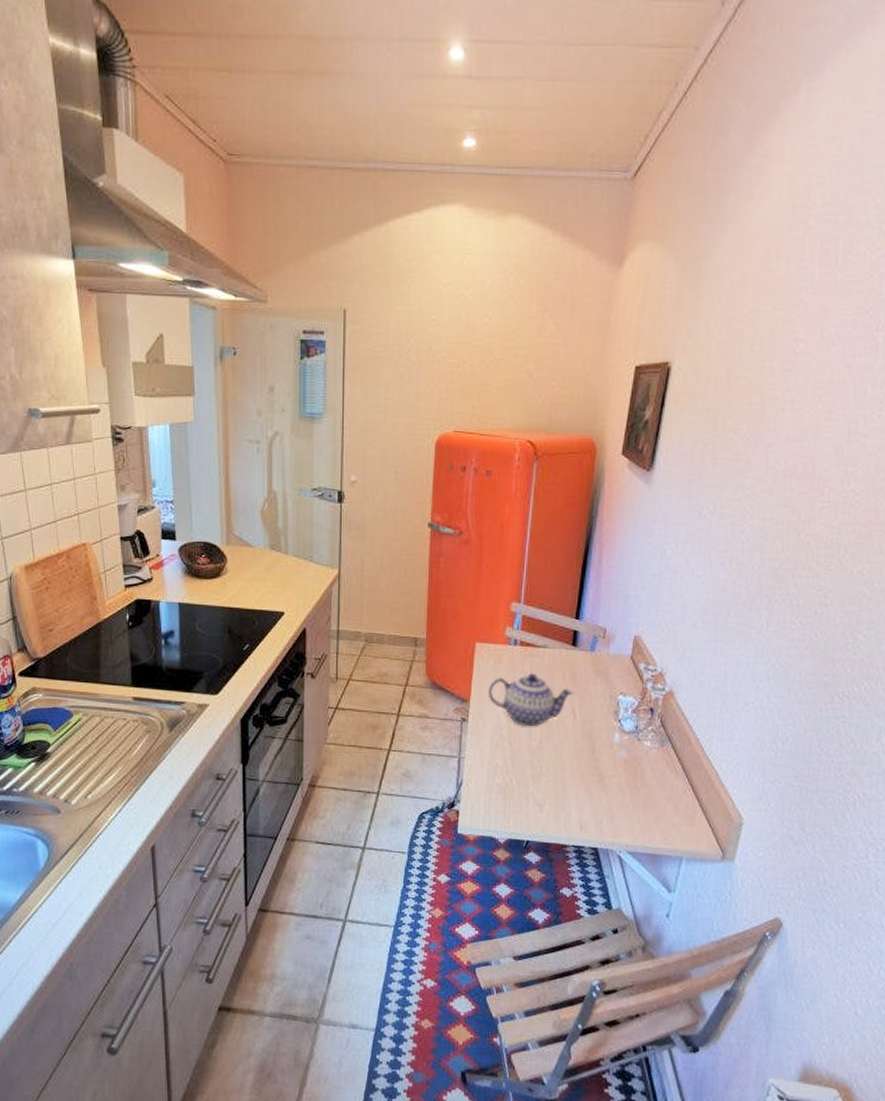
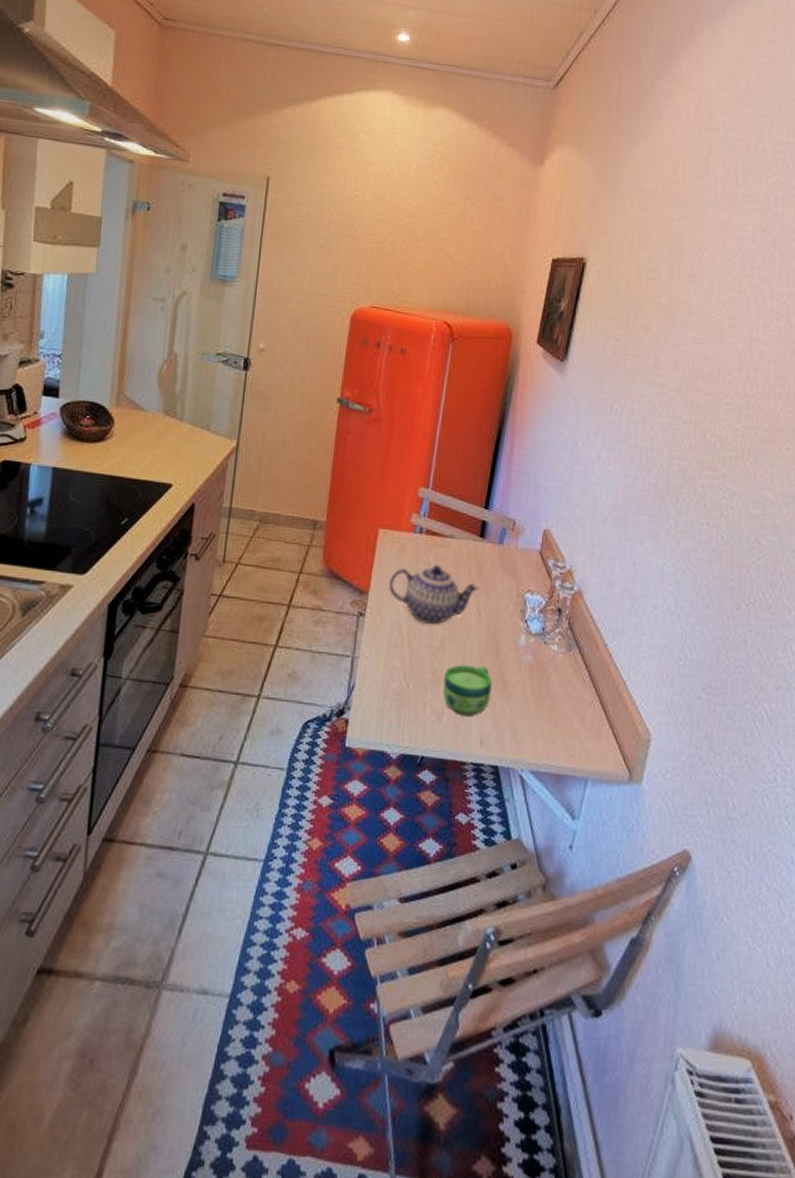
cup: none [543,761,589,807] -> present [443,665,492,718]

